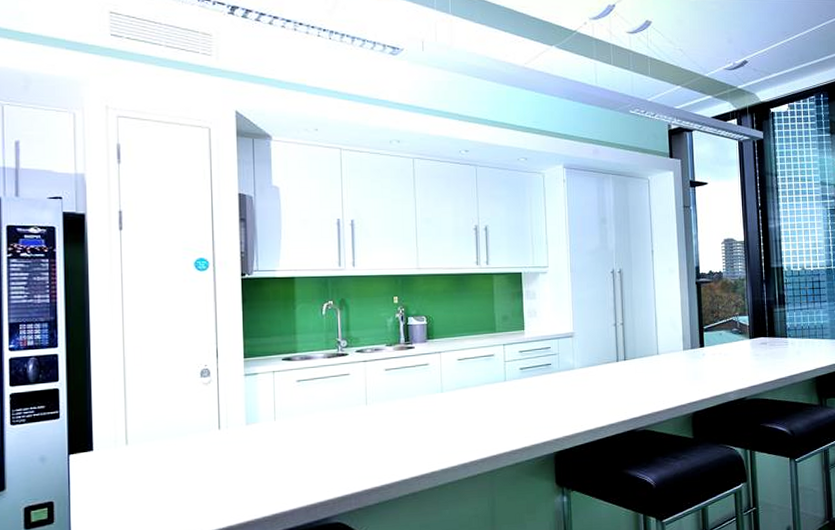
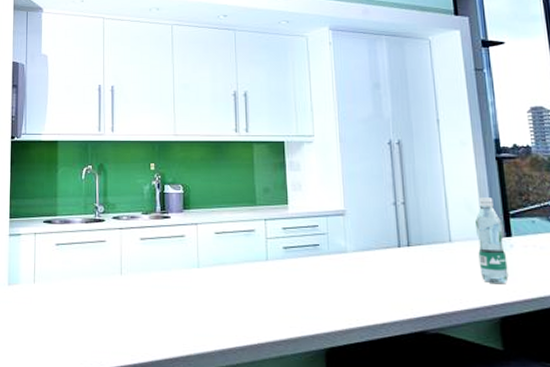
bottle: none [677,316,700,386] -> present [474,197,509,283]

